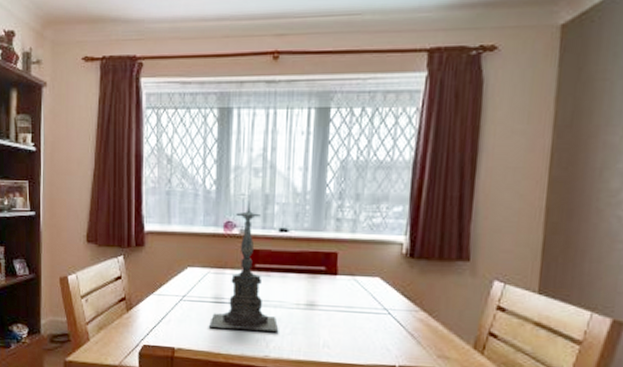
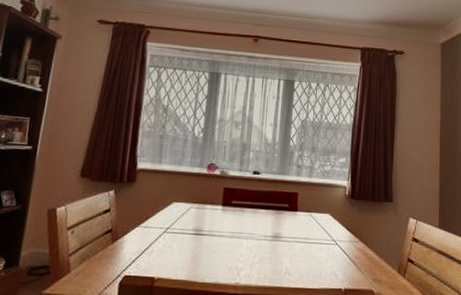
candle holder: present [209,194,279,332] -> none [188,142,249,261]

